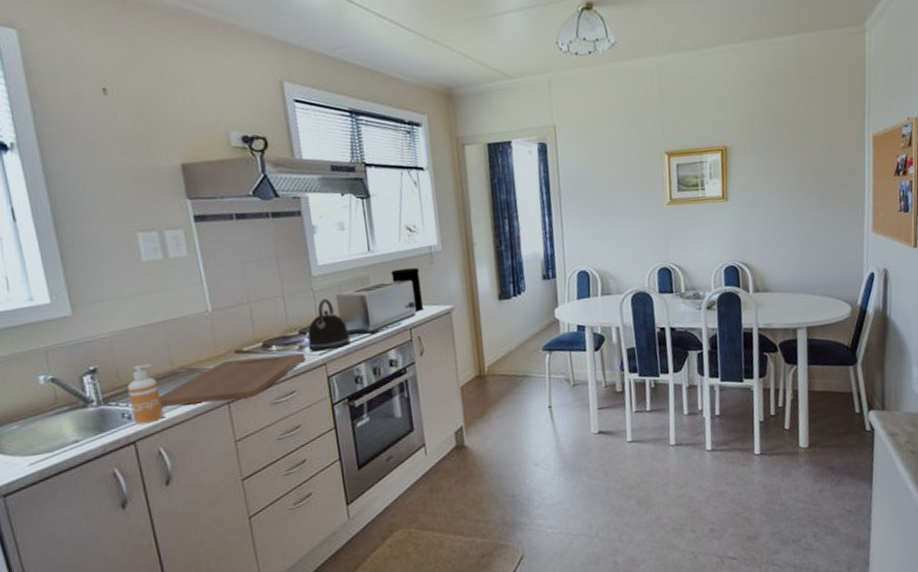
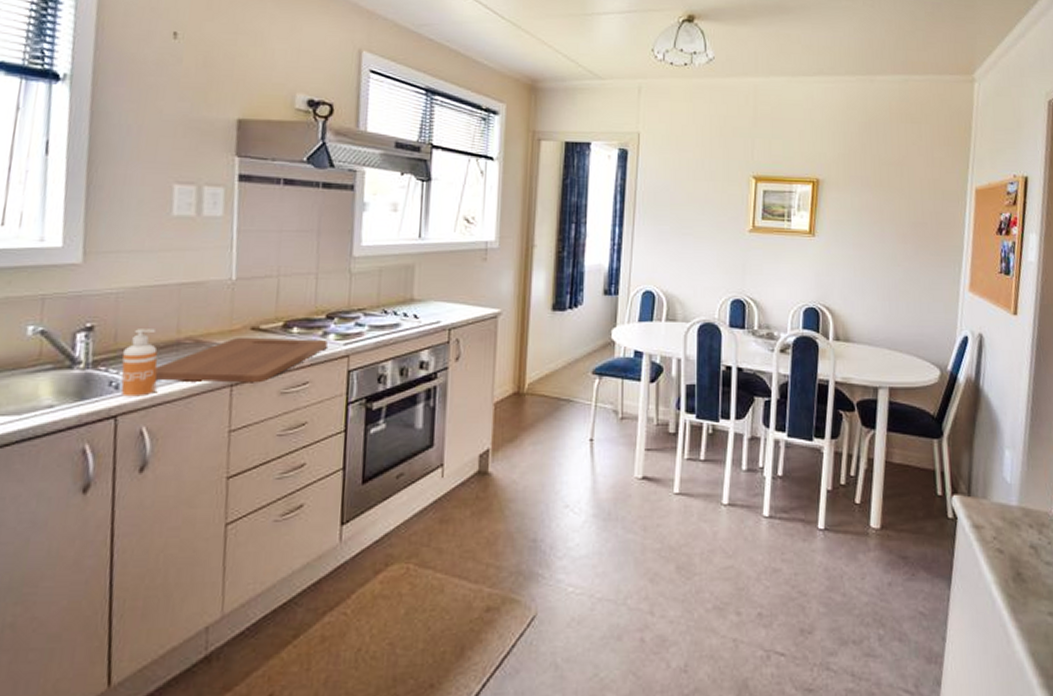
kettle: present [308,299,351,351] -> none [333,283,382,341]
toaster: present [335,279,416,334] -> none [372,272,461,329]
canister: present [391,267,423,312] -> none [439,261,471,312]

